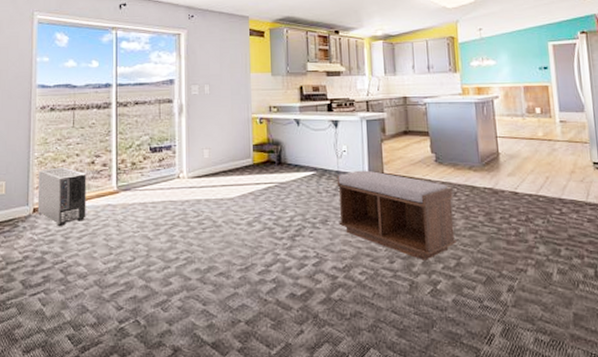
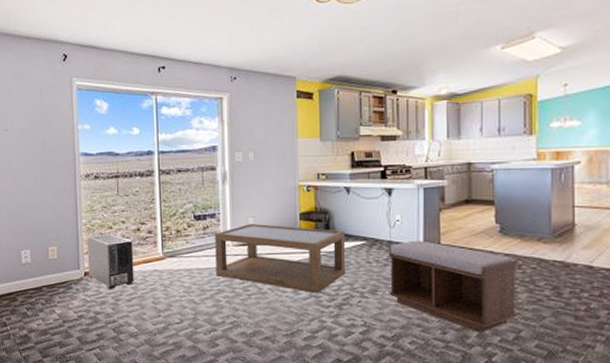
coffee table: none [170,155,298,225] -> present [215,223,346,293]

